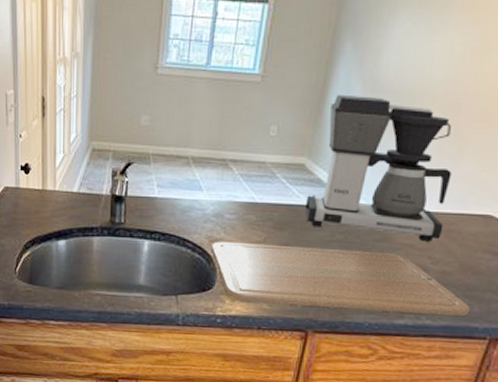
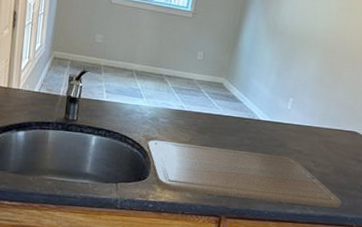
coffee maker: present [304,94,452,242] -> none [222,33,329,149]

